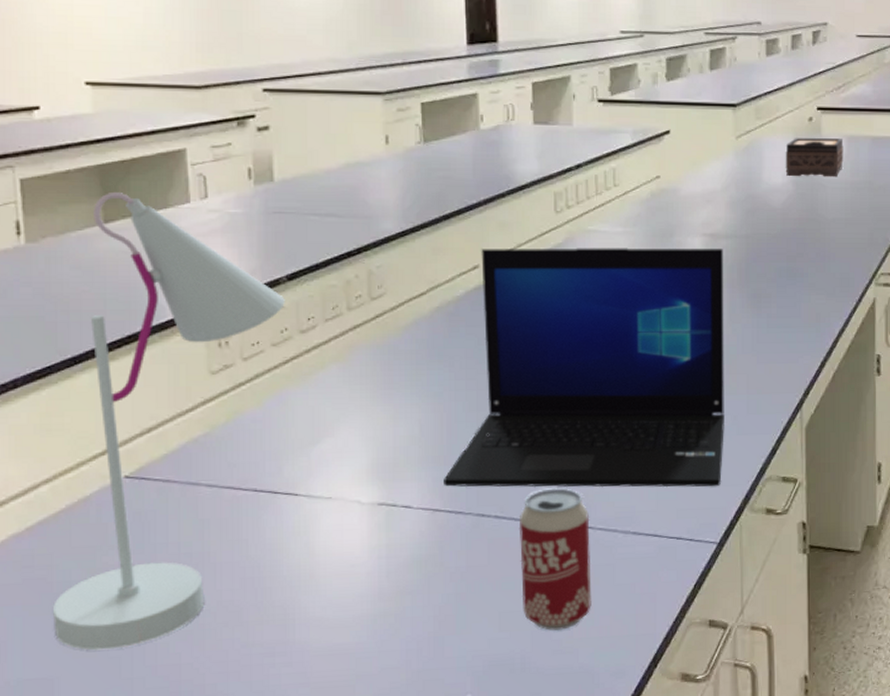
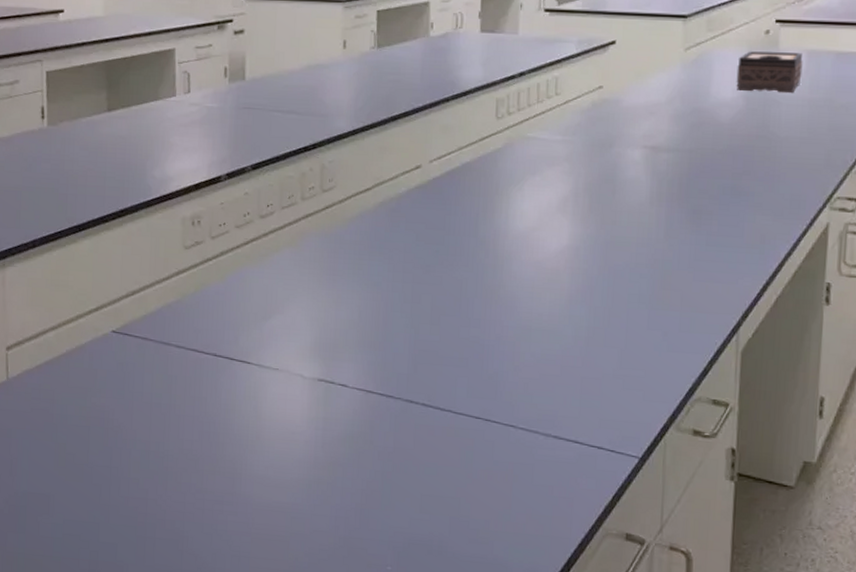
desk lamp: present [52,191,285,651] -> none [51,84,249,478]
laptop: present [444,248,724,488] -> none [377,150,664,402]
beverage can: present [518,488,592,631] -> none [443,383,512,521]

